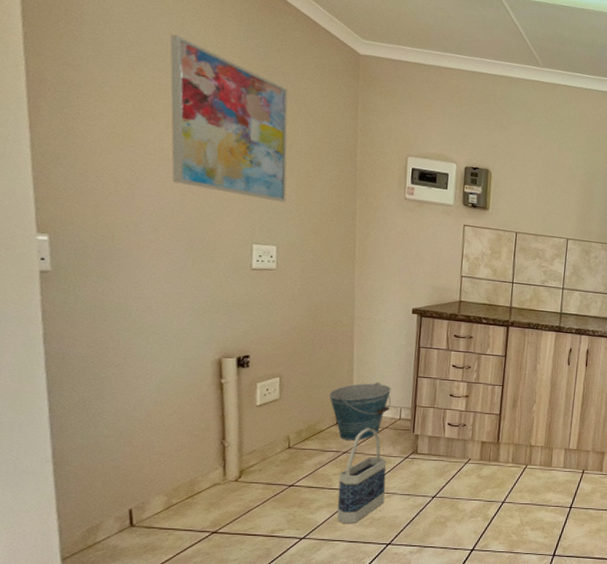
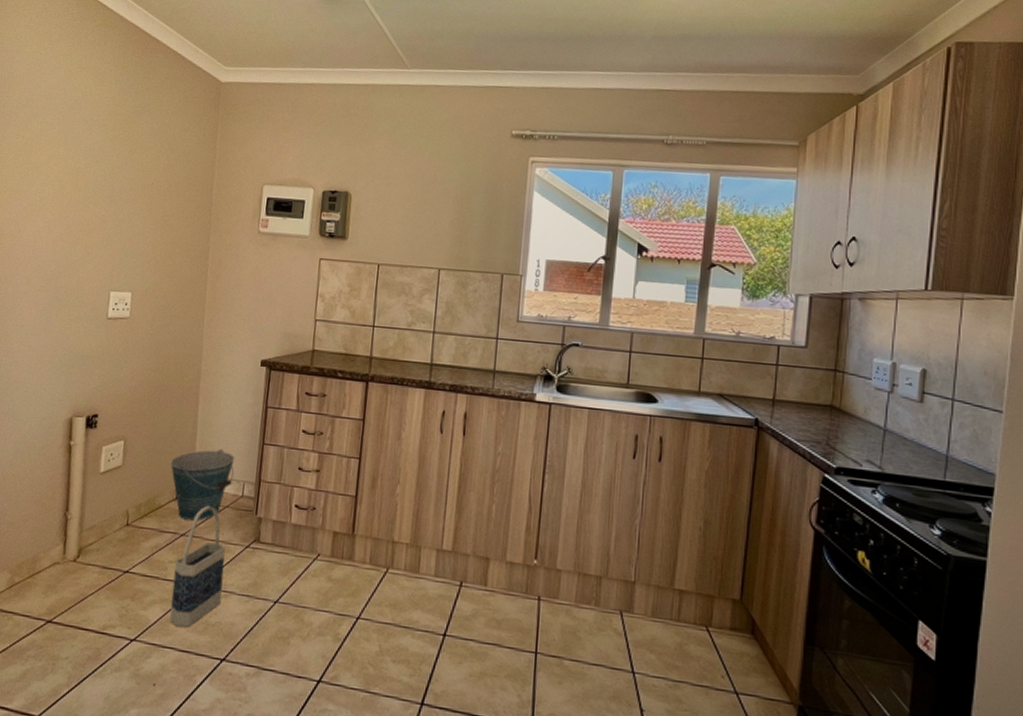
wall art: present [170,34,288,203] -> none [47,87,154,245]

